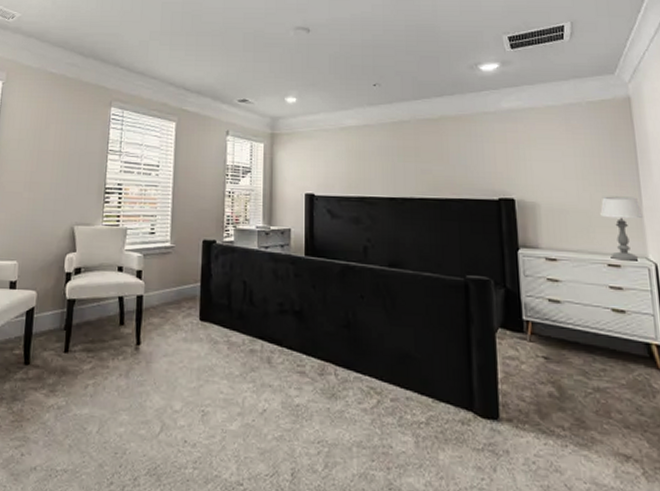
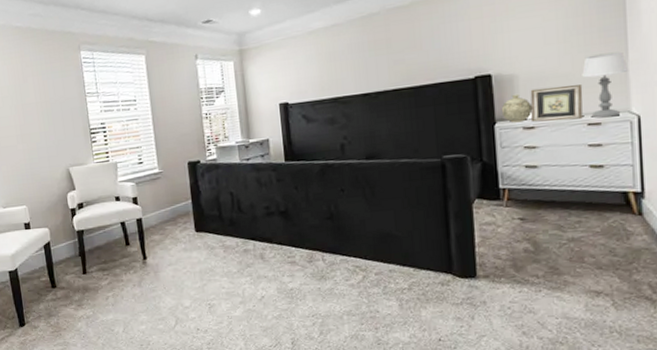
decorative vase: none [524,222,555,252] -> present [501,93,533,123]
picture frame: none [552,220,603,258] -> present [530,84,583,122]

